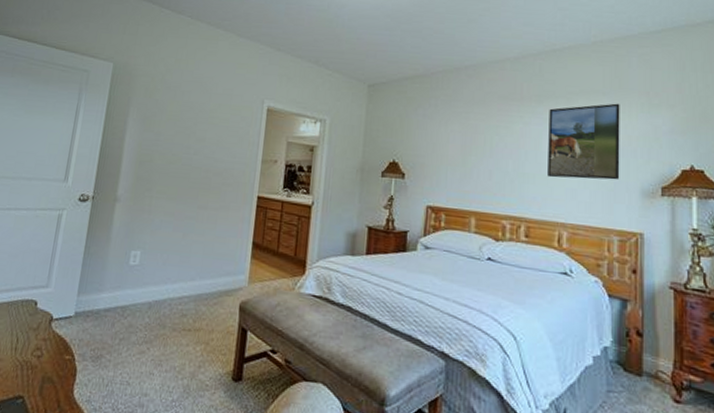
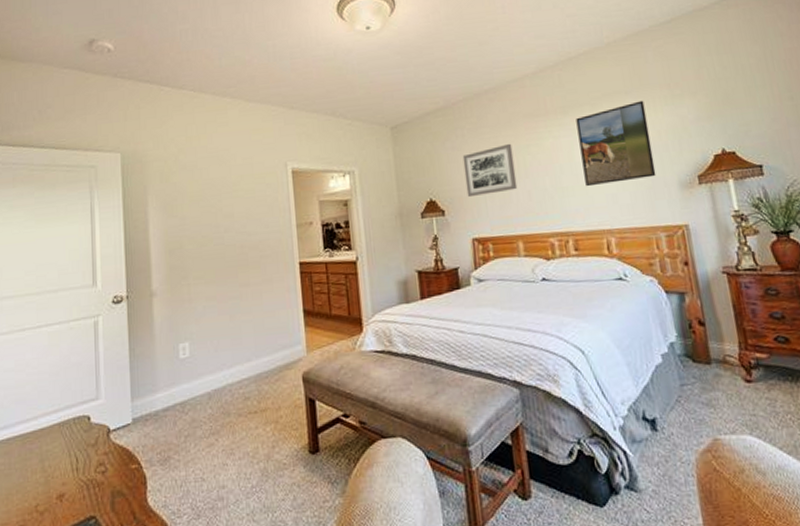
wall art: none [429,121,482,167] -> present [462,143,518,198]

